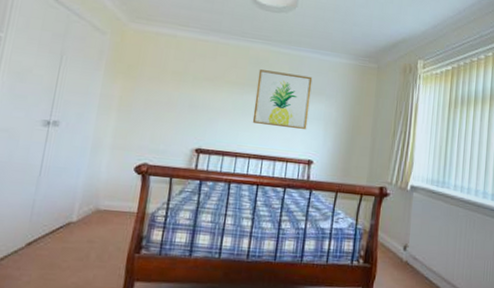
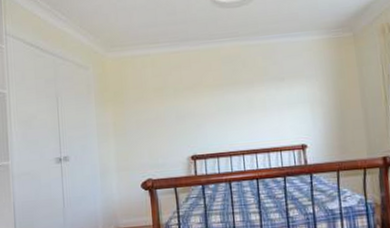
wall art: present [252,69,313,130] -> none [233,61,293,121]

